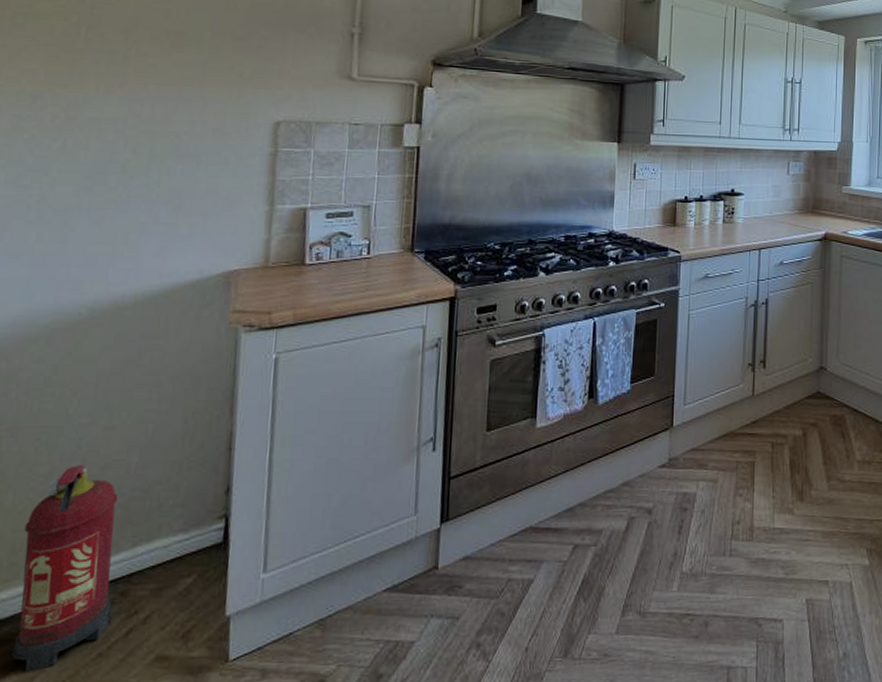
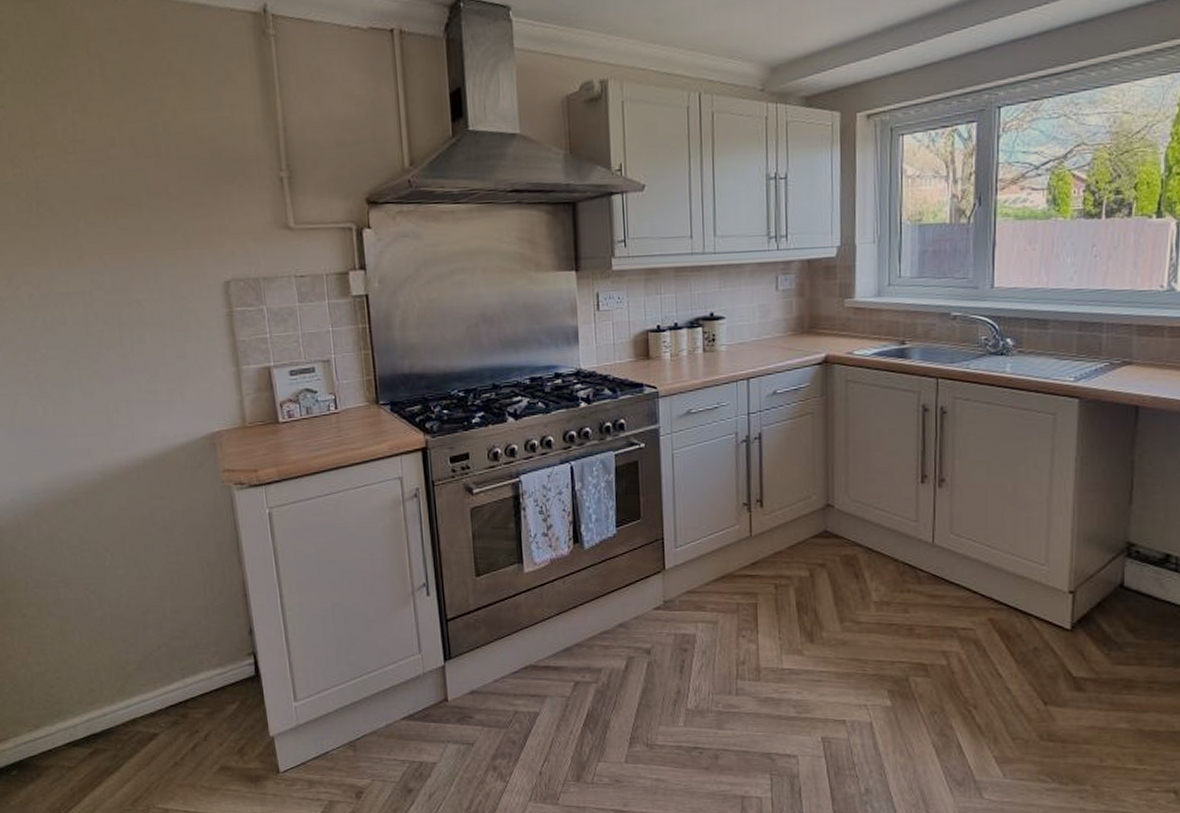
fire extinguisher: present [11,464,118,672] -> none [94,609,180,775]

